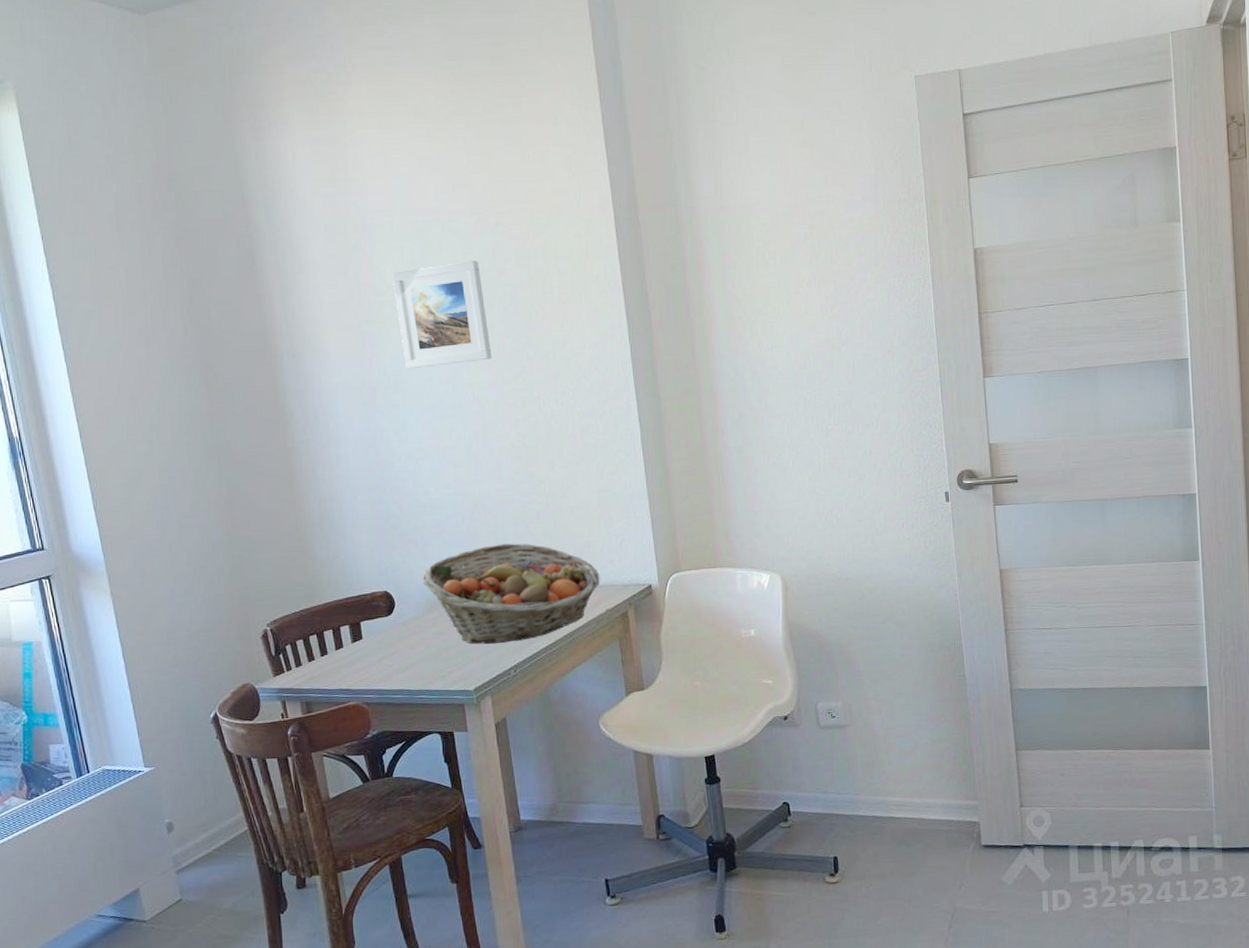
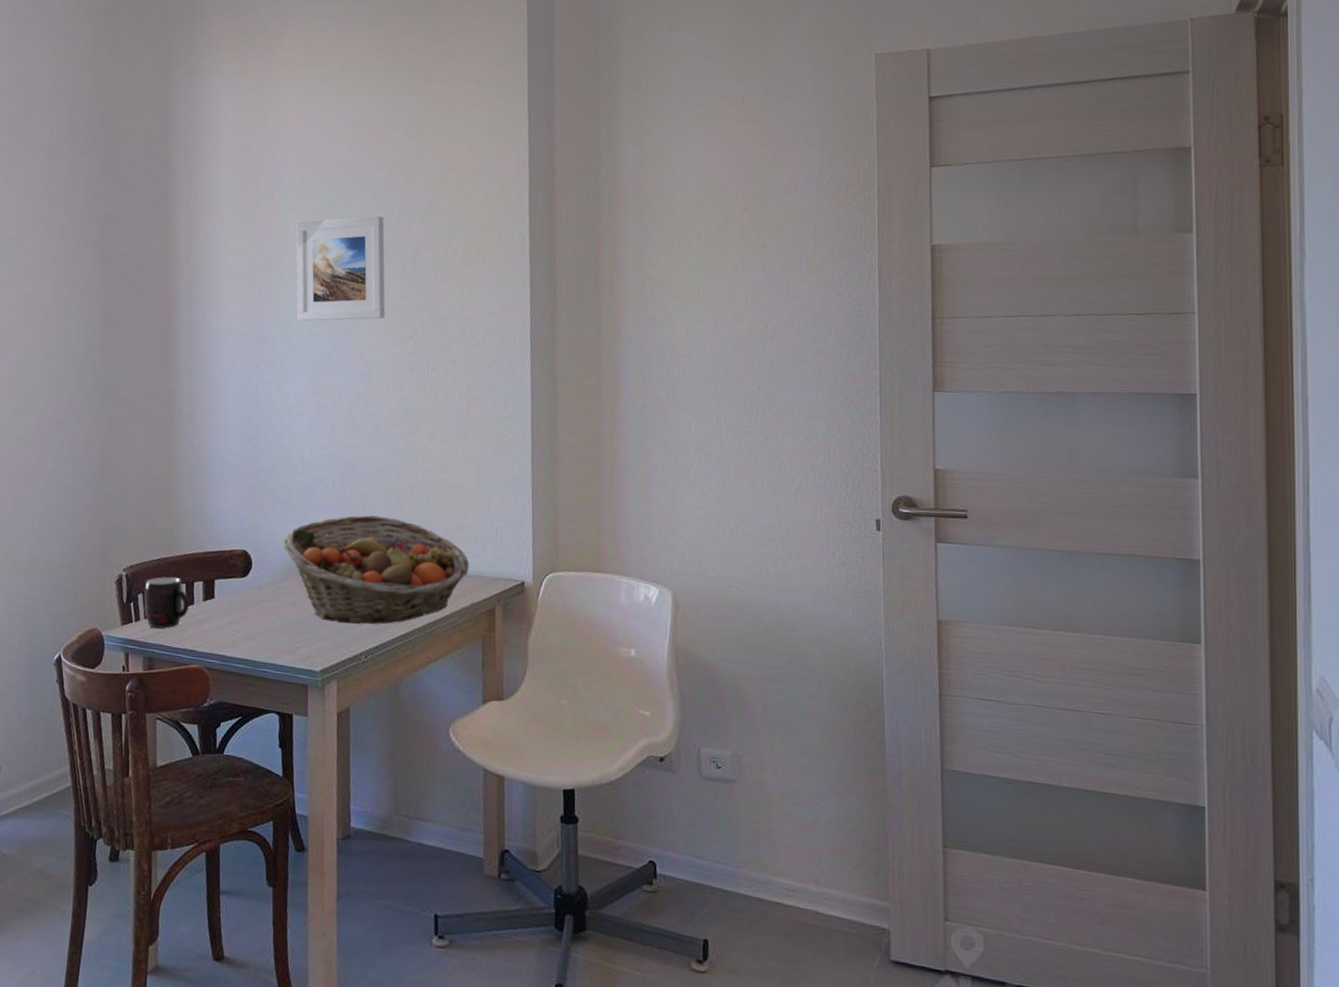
mug: none [291,624,338,674] -> present [144,576,189,629]

